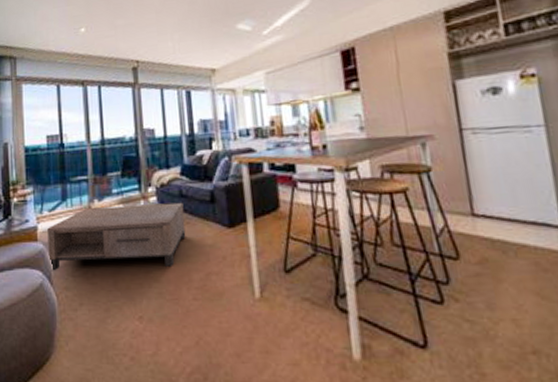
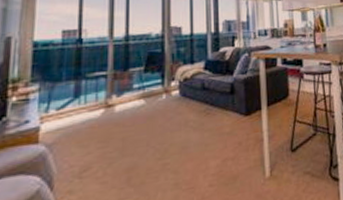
coffee table: present [47,202,186,271] -> none [51,94,206,175]

